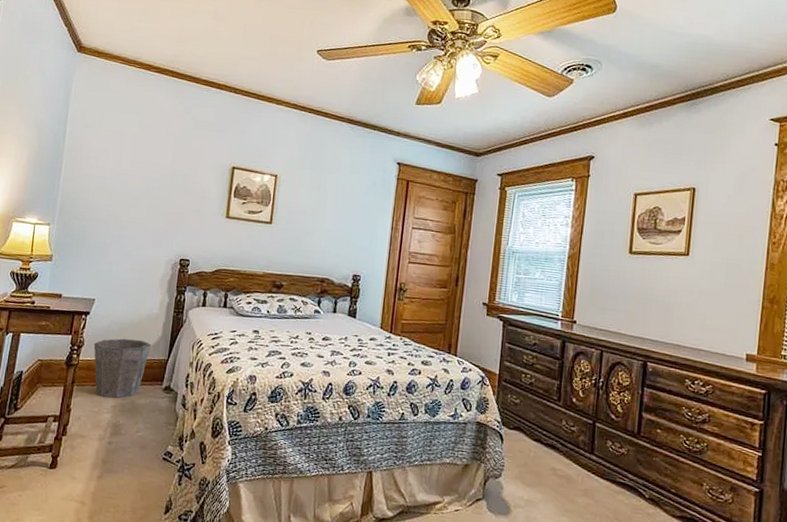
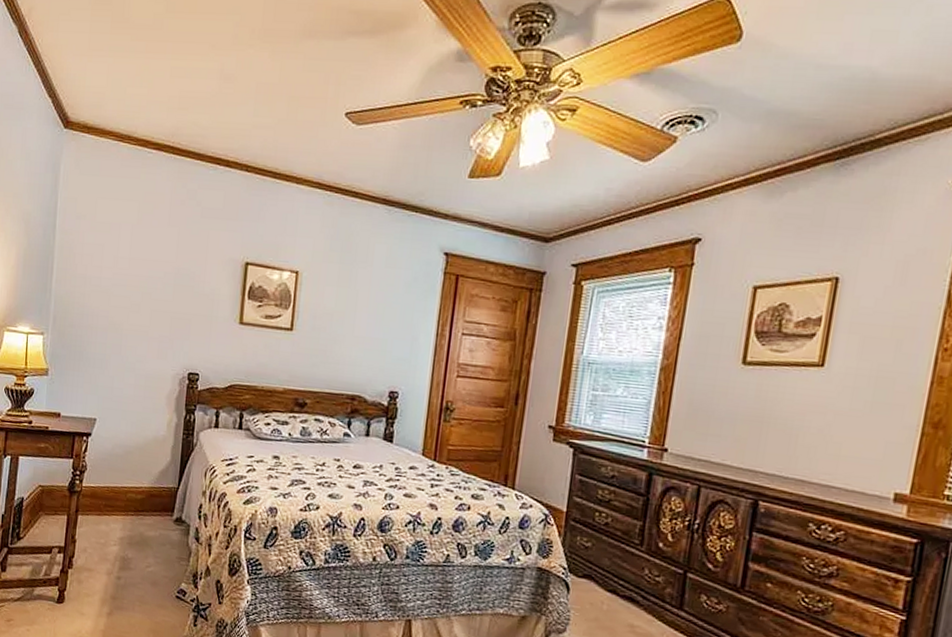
waste bin: present [93,338,152,398] -> none [97,463,160,529]

